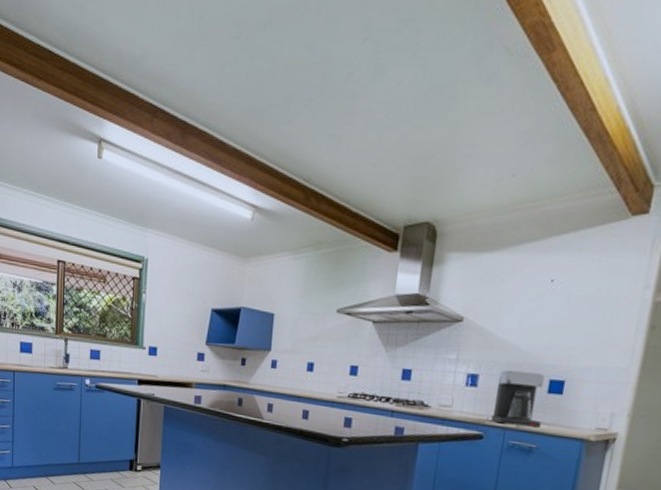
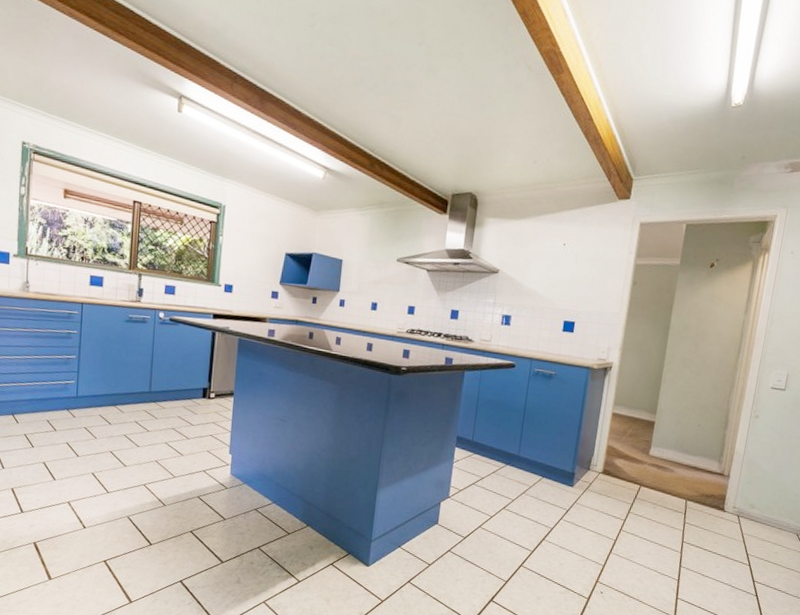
coffee maker: present [491,370,546,429] -> none [521,313,561,359]

